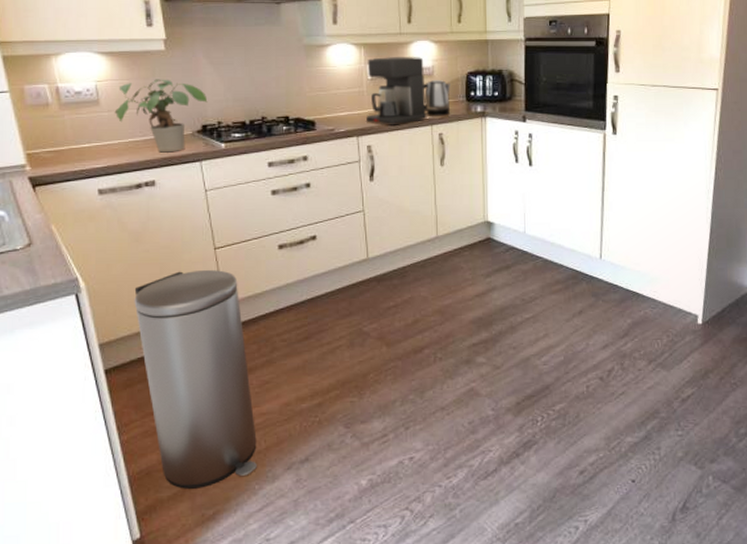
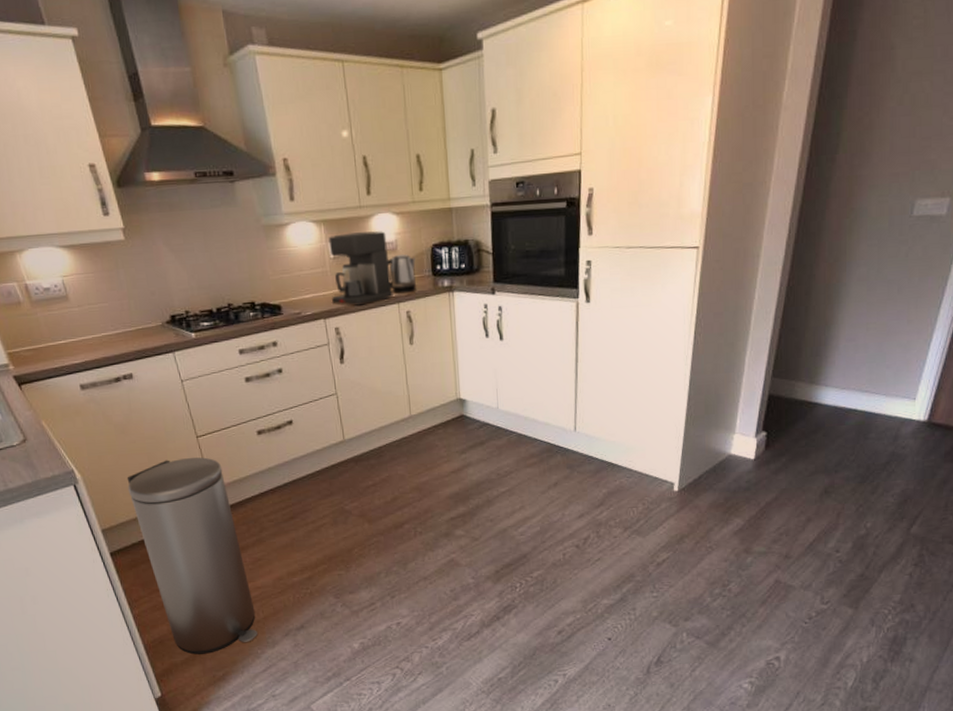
potted plant: present [114,79,208,153] -> none [84,270,173,346]

